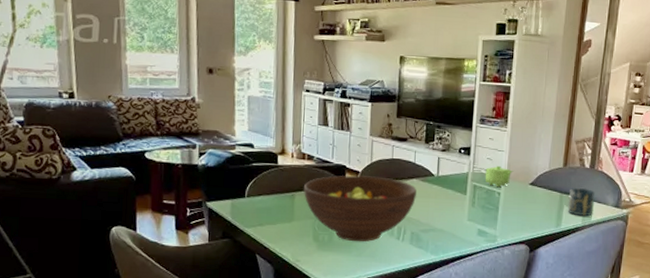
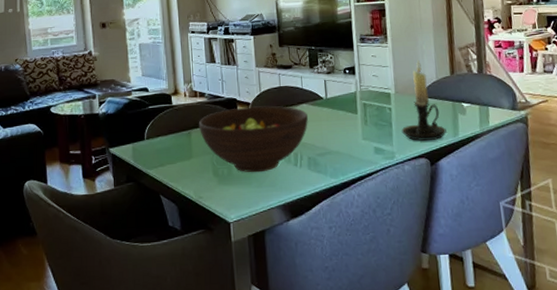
teapot: present [485,165,514,188] -> none [372,81,401,103]
candle holder: none [507,147,550,228] -> present [401,59,447,141]
cup: present [567,187,594,217] -> none [461,93,489,123]

